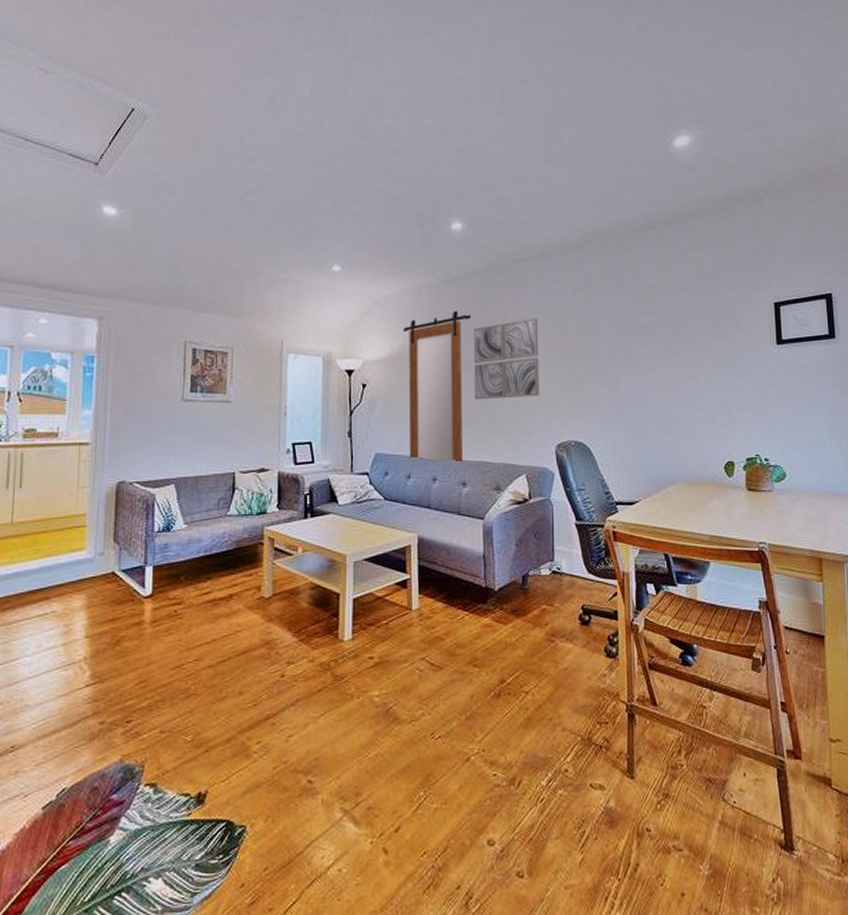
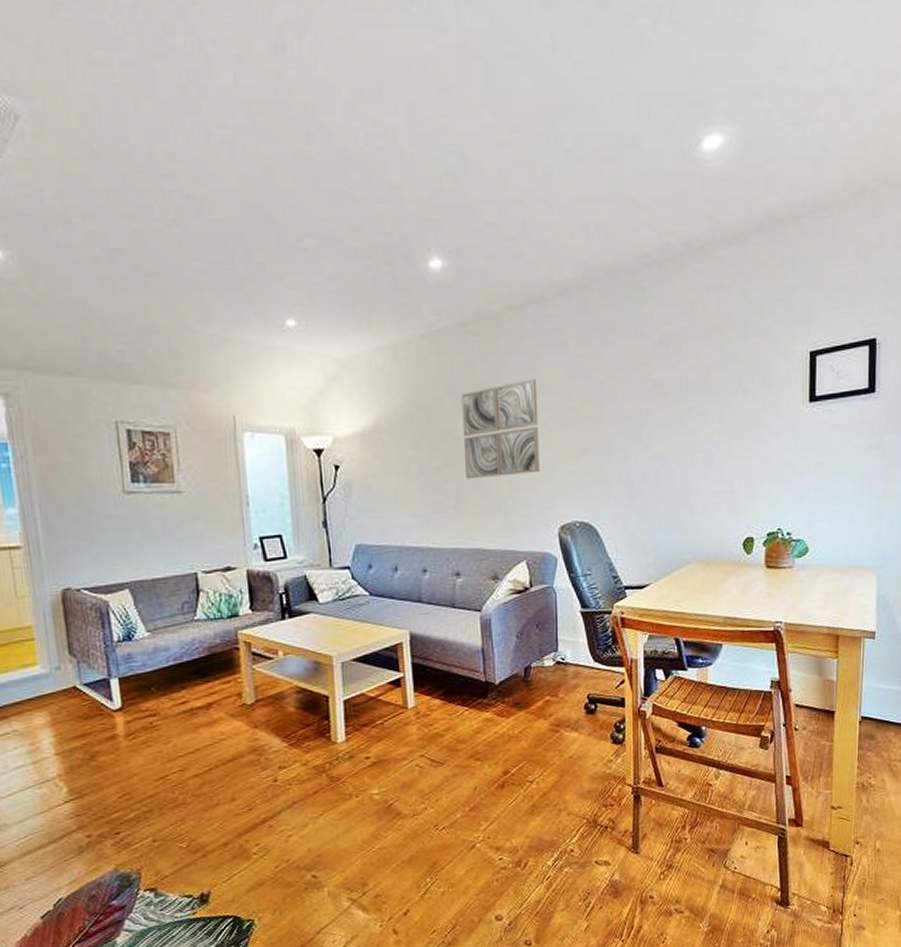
home mirror: present [403,310,471,461] -> none [378,372,457,551]

